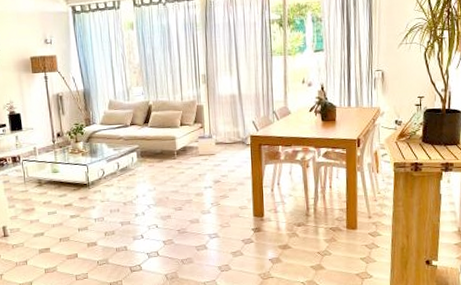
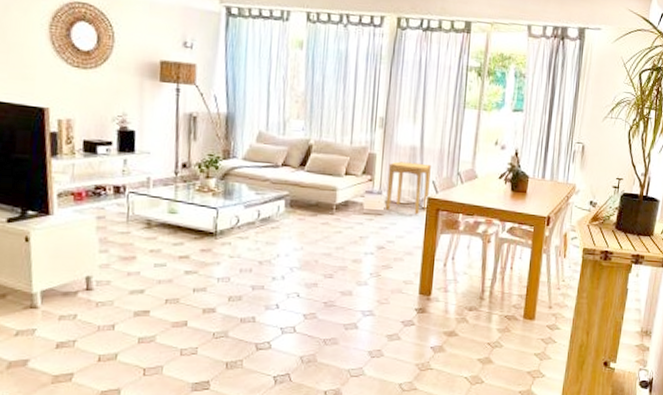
side table: none [214,107,252,151] -> present [385,161,431,215]

